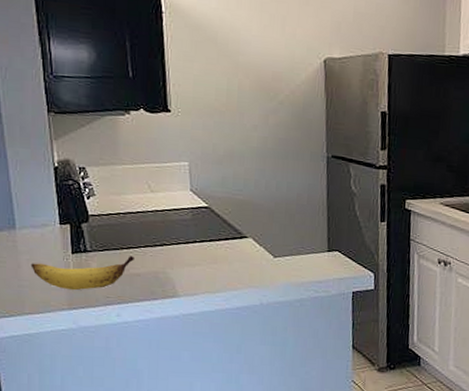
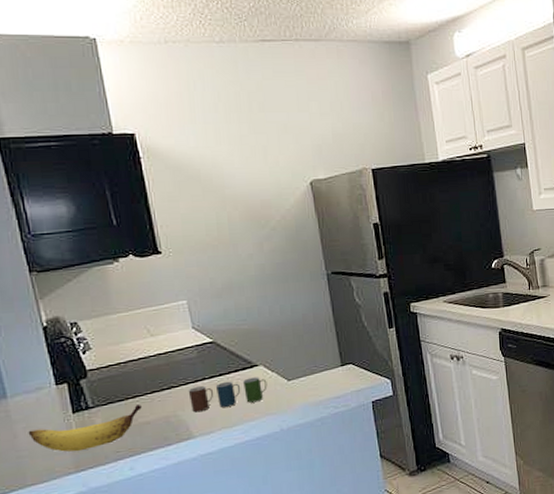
cup: none [178,247,254,273] -> present [188,377,268,413]

